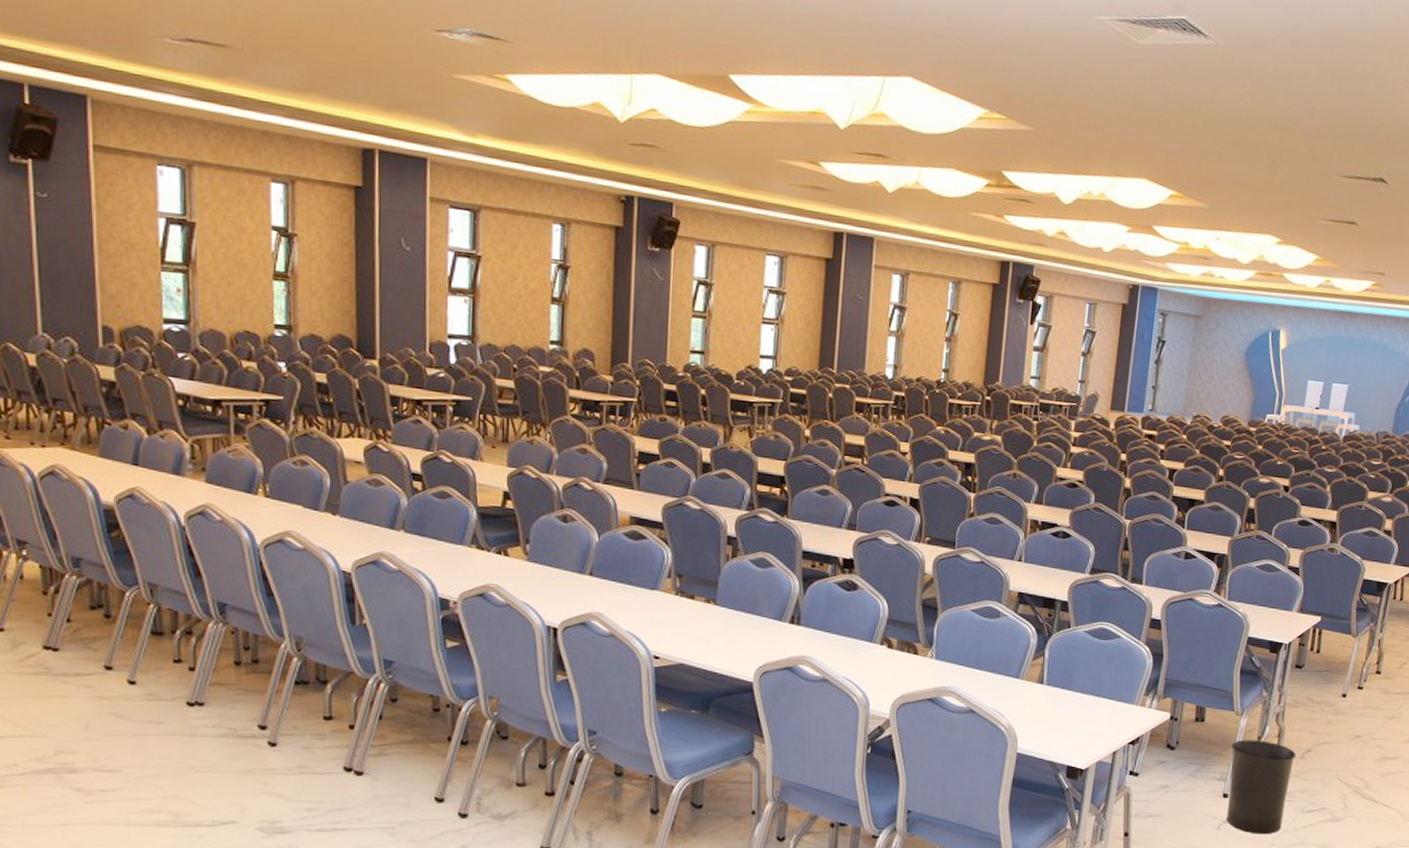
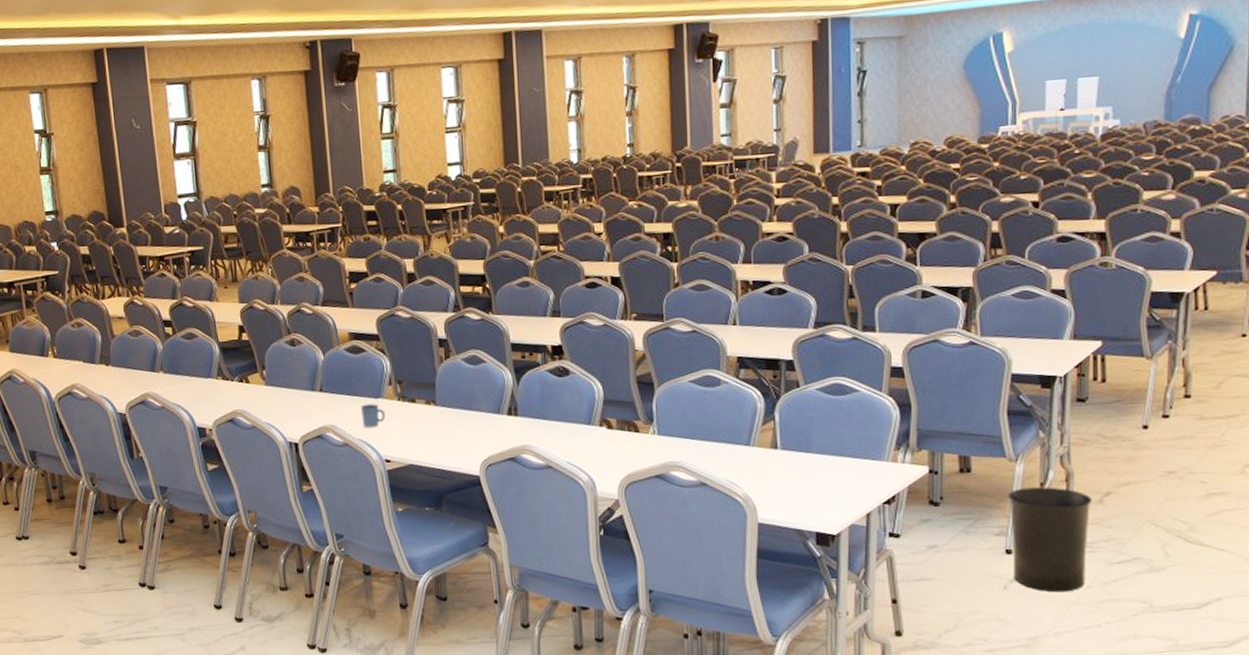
mug: none [633,595,659,621] -> present [361,404,385,429]

